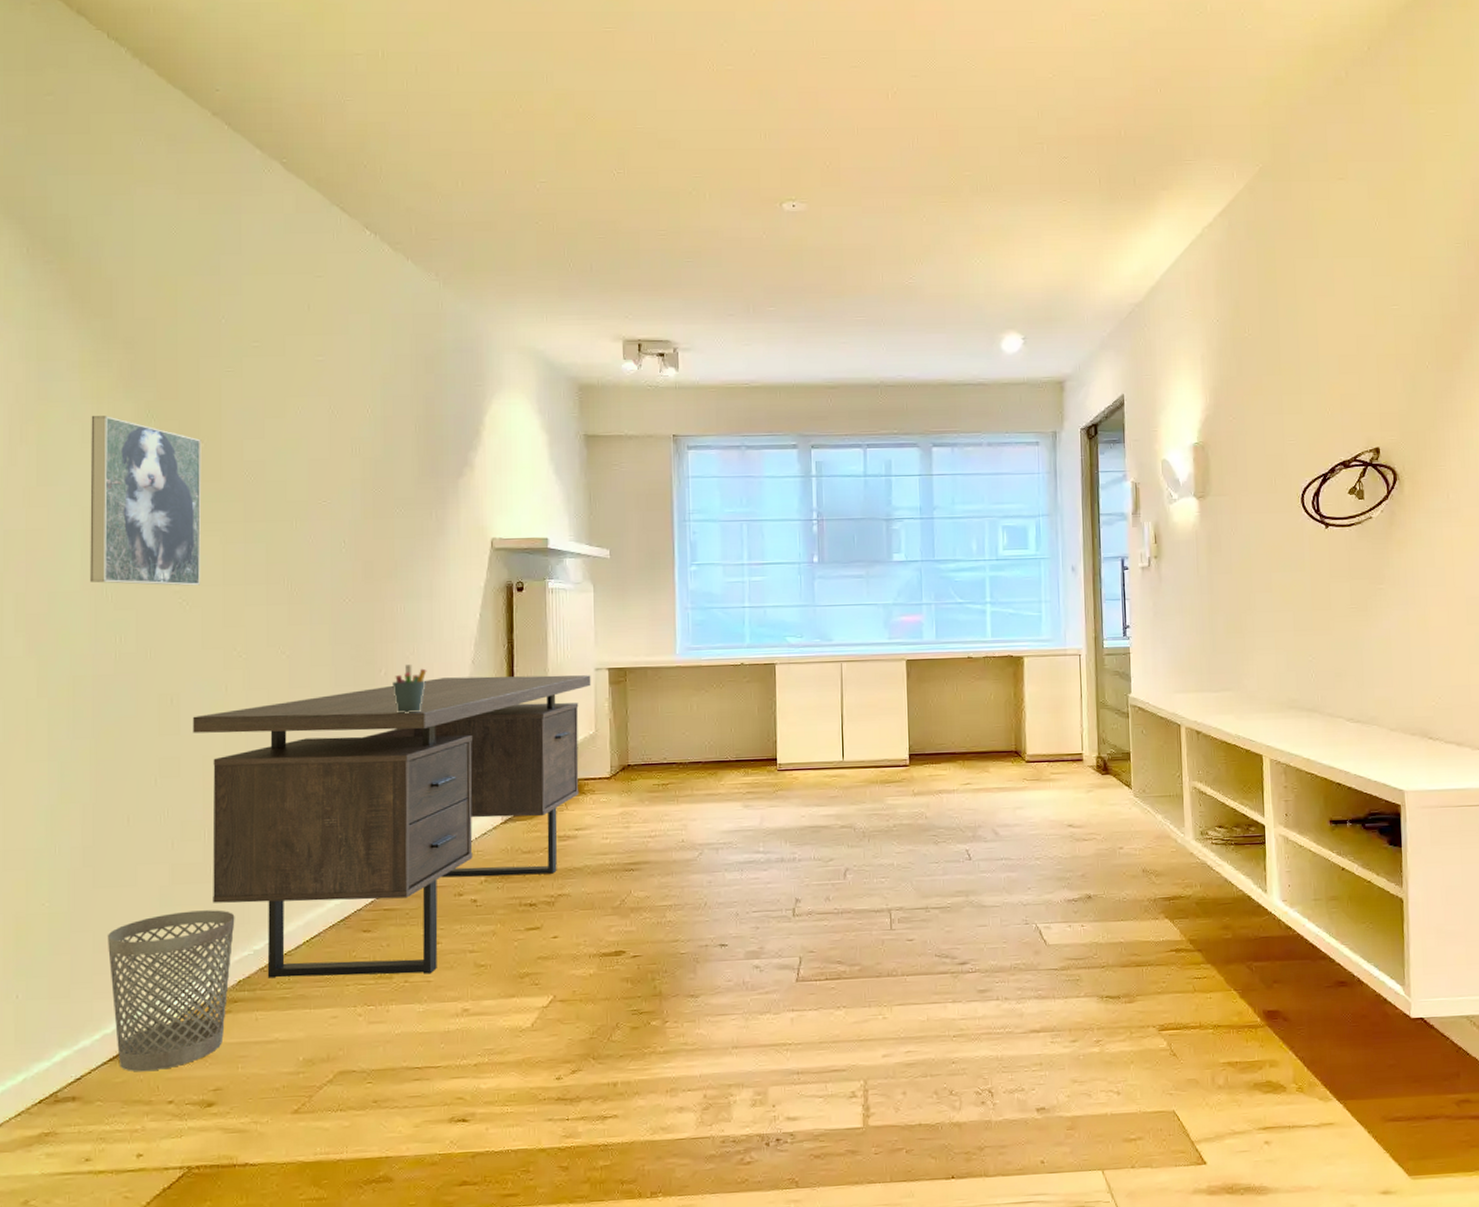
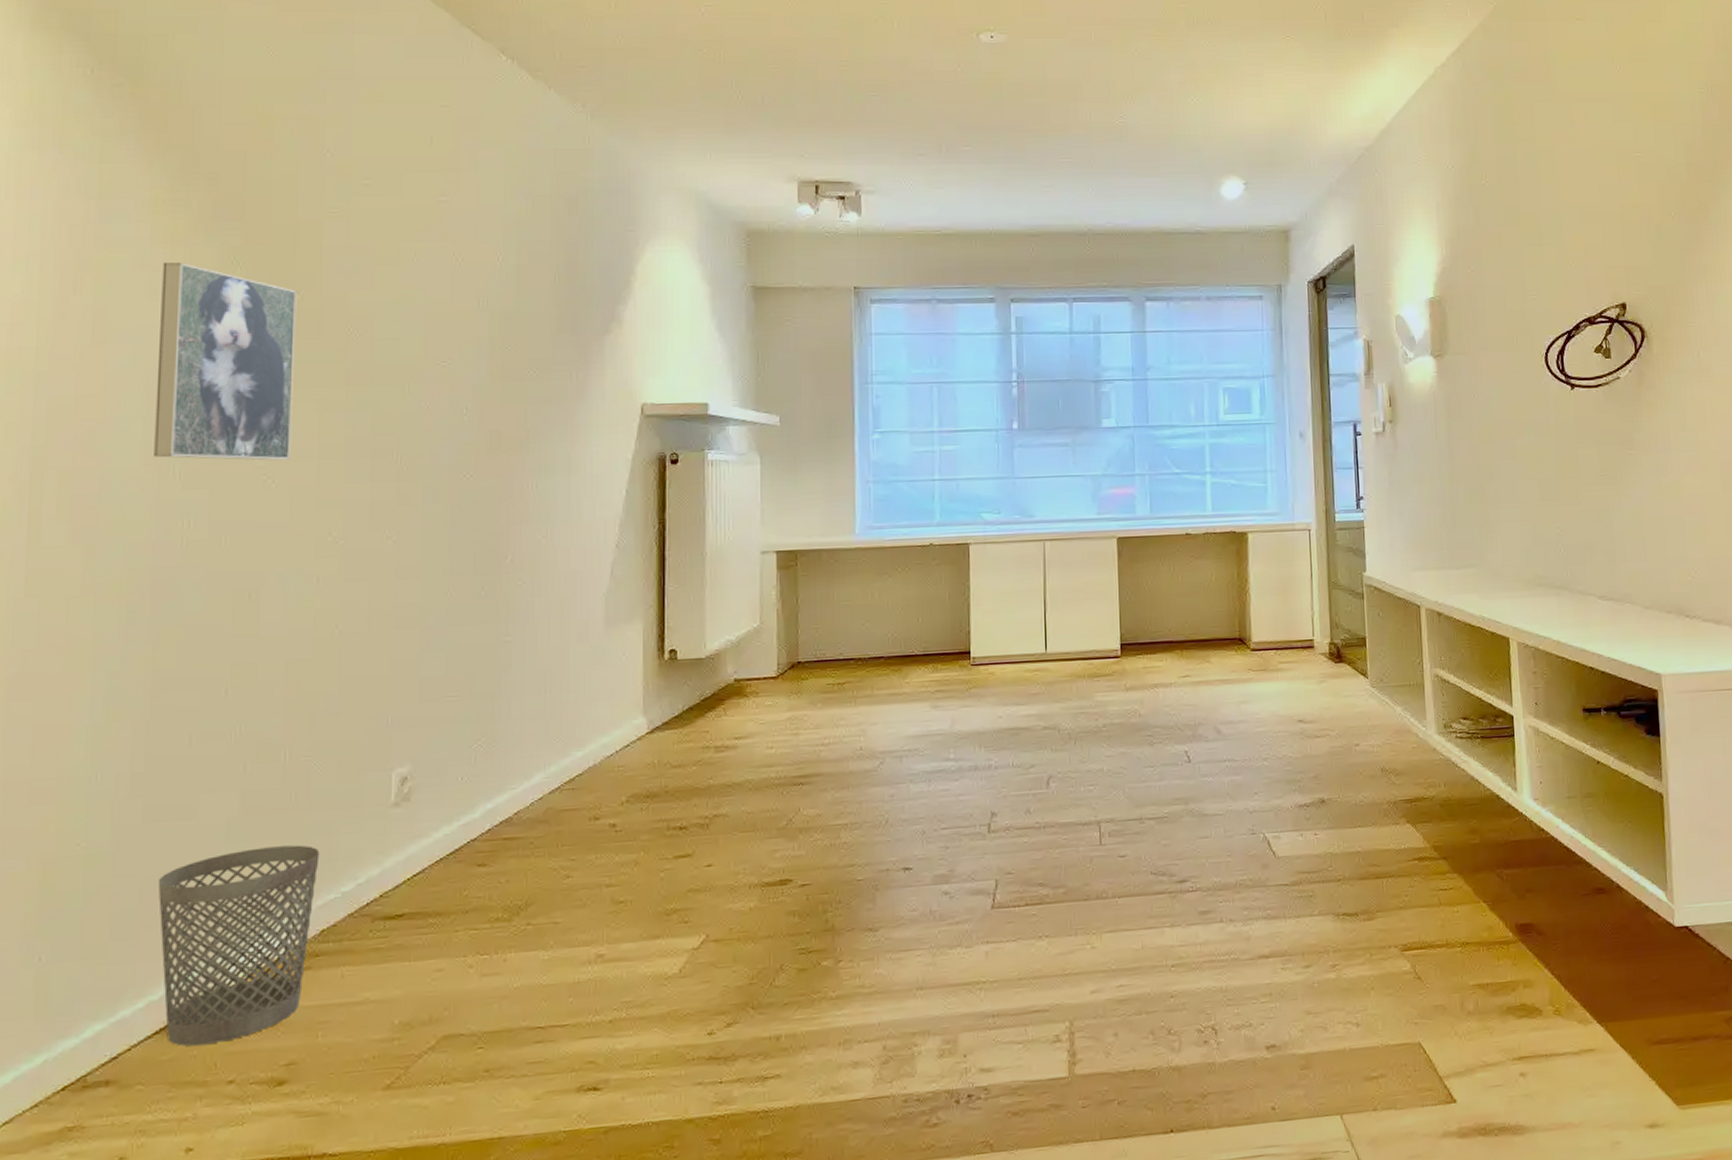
desk: present [192,675,591,978] -> none [274,559,756,926]
pen holder: present [392,665,427,714] -> none [520,550,562,607]

